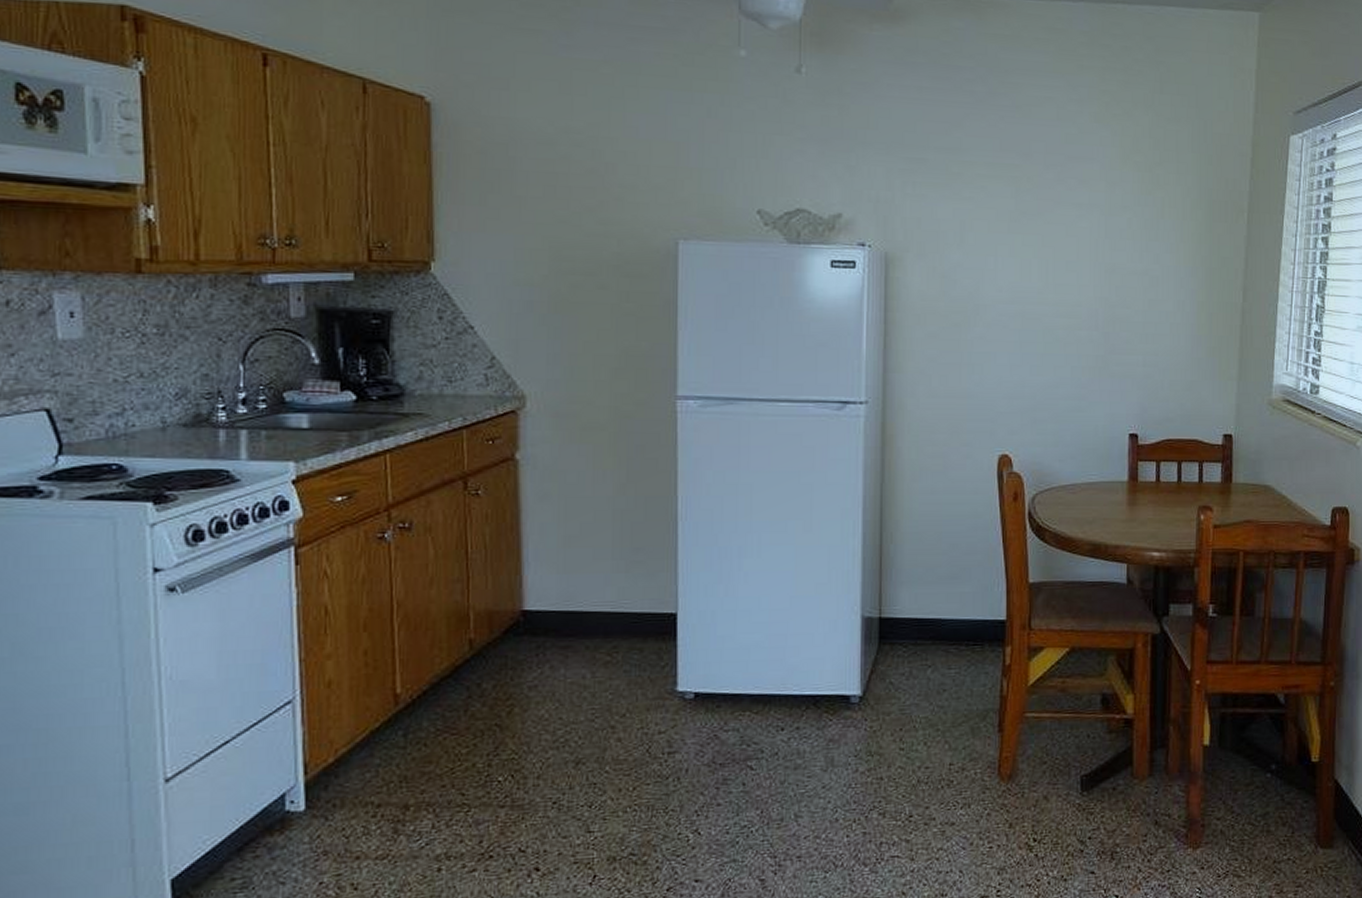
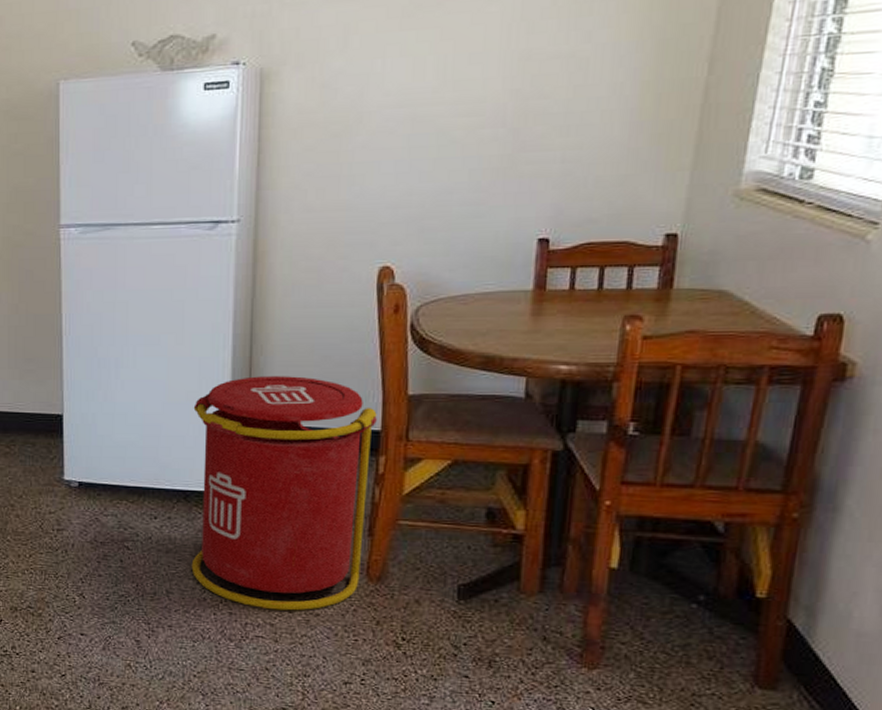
trash can: none [822,565,1002,824] -> present [191,376,377,611]

